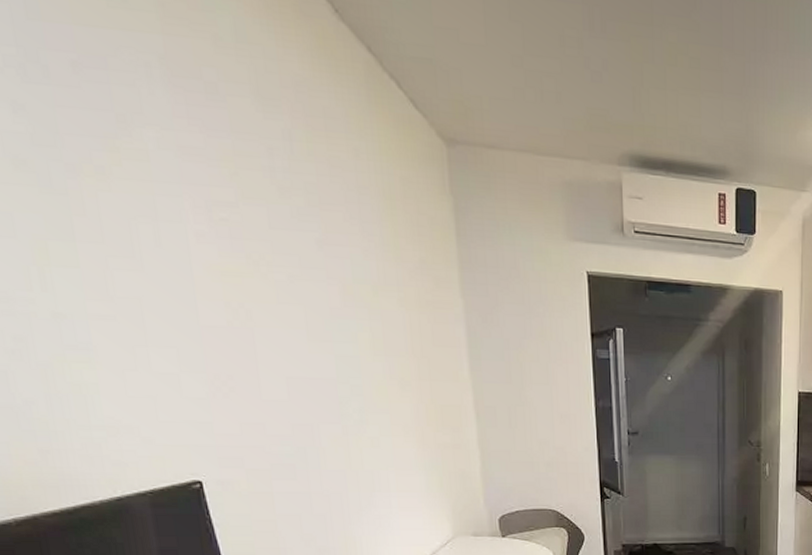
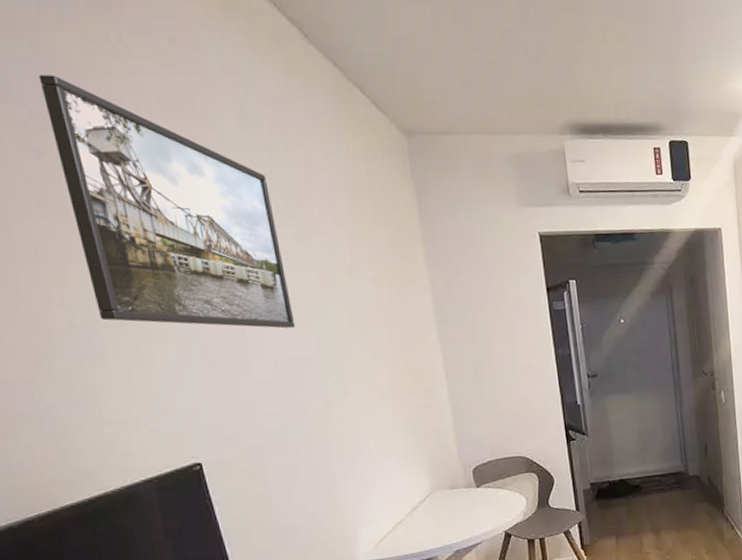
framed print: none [16,14,312,345] -> present [39,75,296,329]

